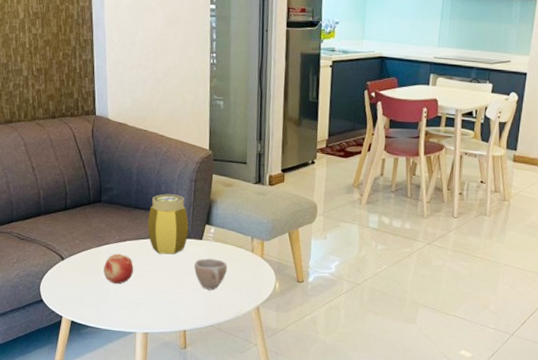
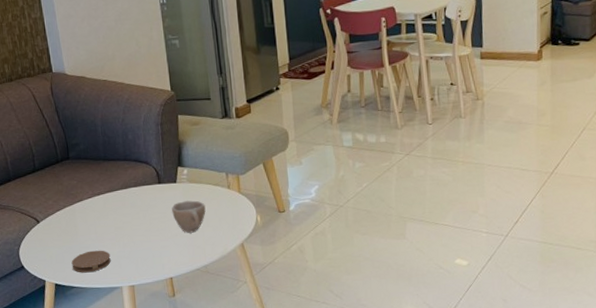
coaster: none [90,293,129,315] -> present [71,250,111,273]
fruit: present [104,254,133,284] -> none [81,209,111,240]
jar: present [148,194,189,255] -> none [118,140,162,203]

